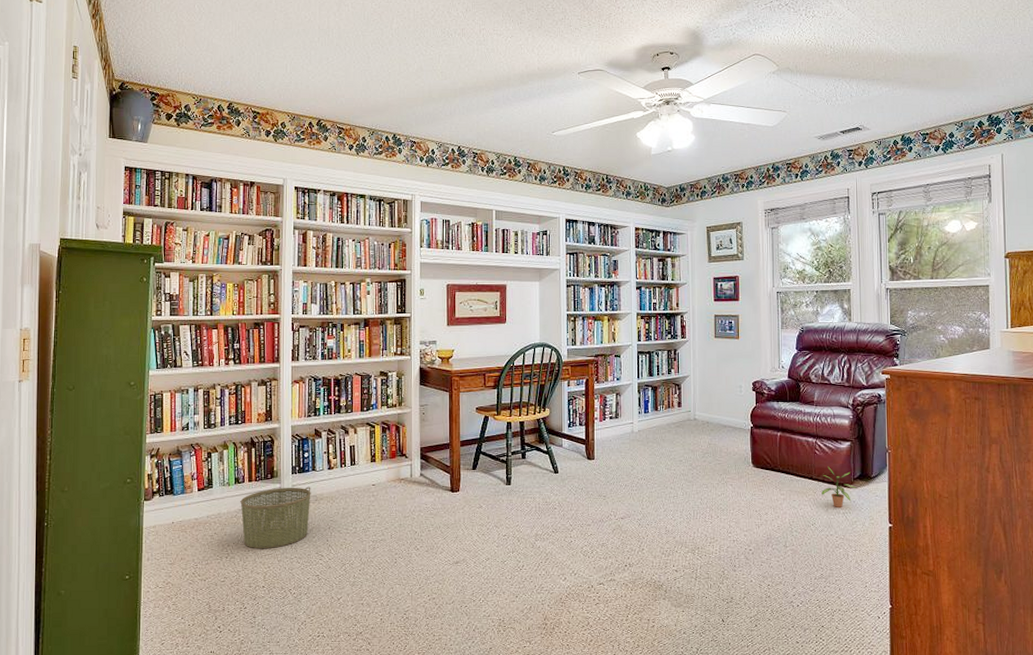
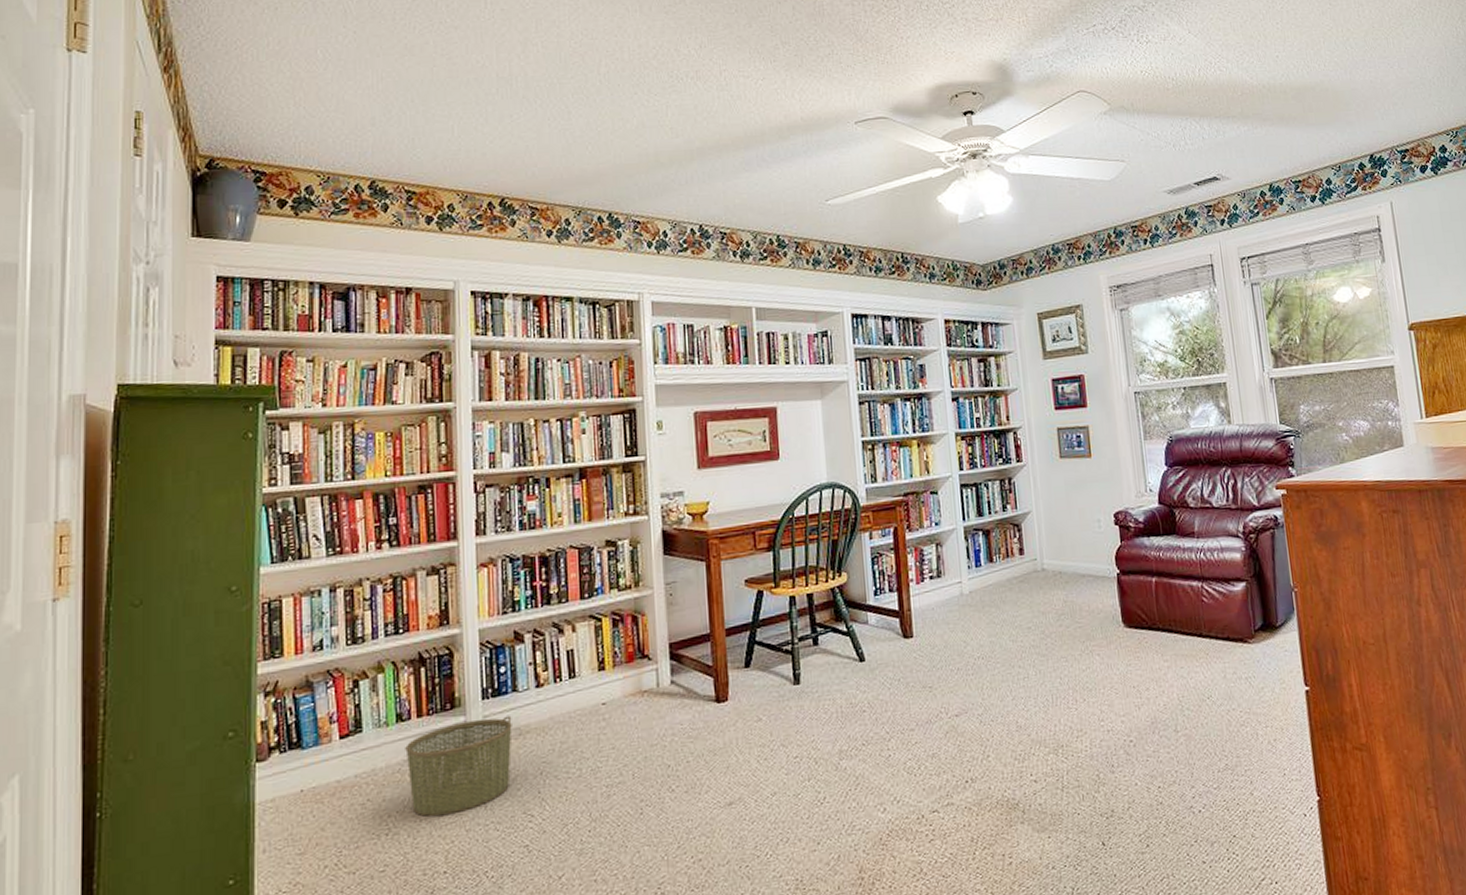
potted plant: present [821,466,857,507] -> none [1215,617,1259,672]

